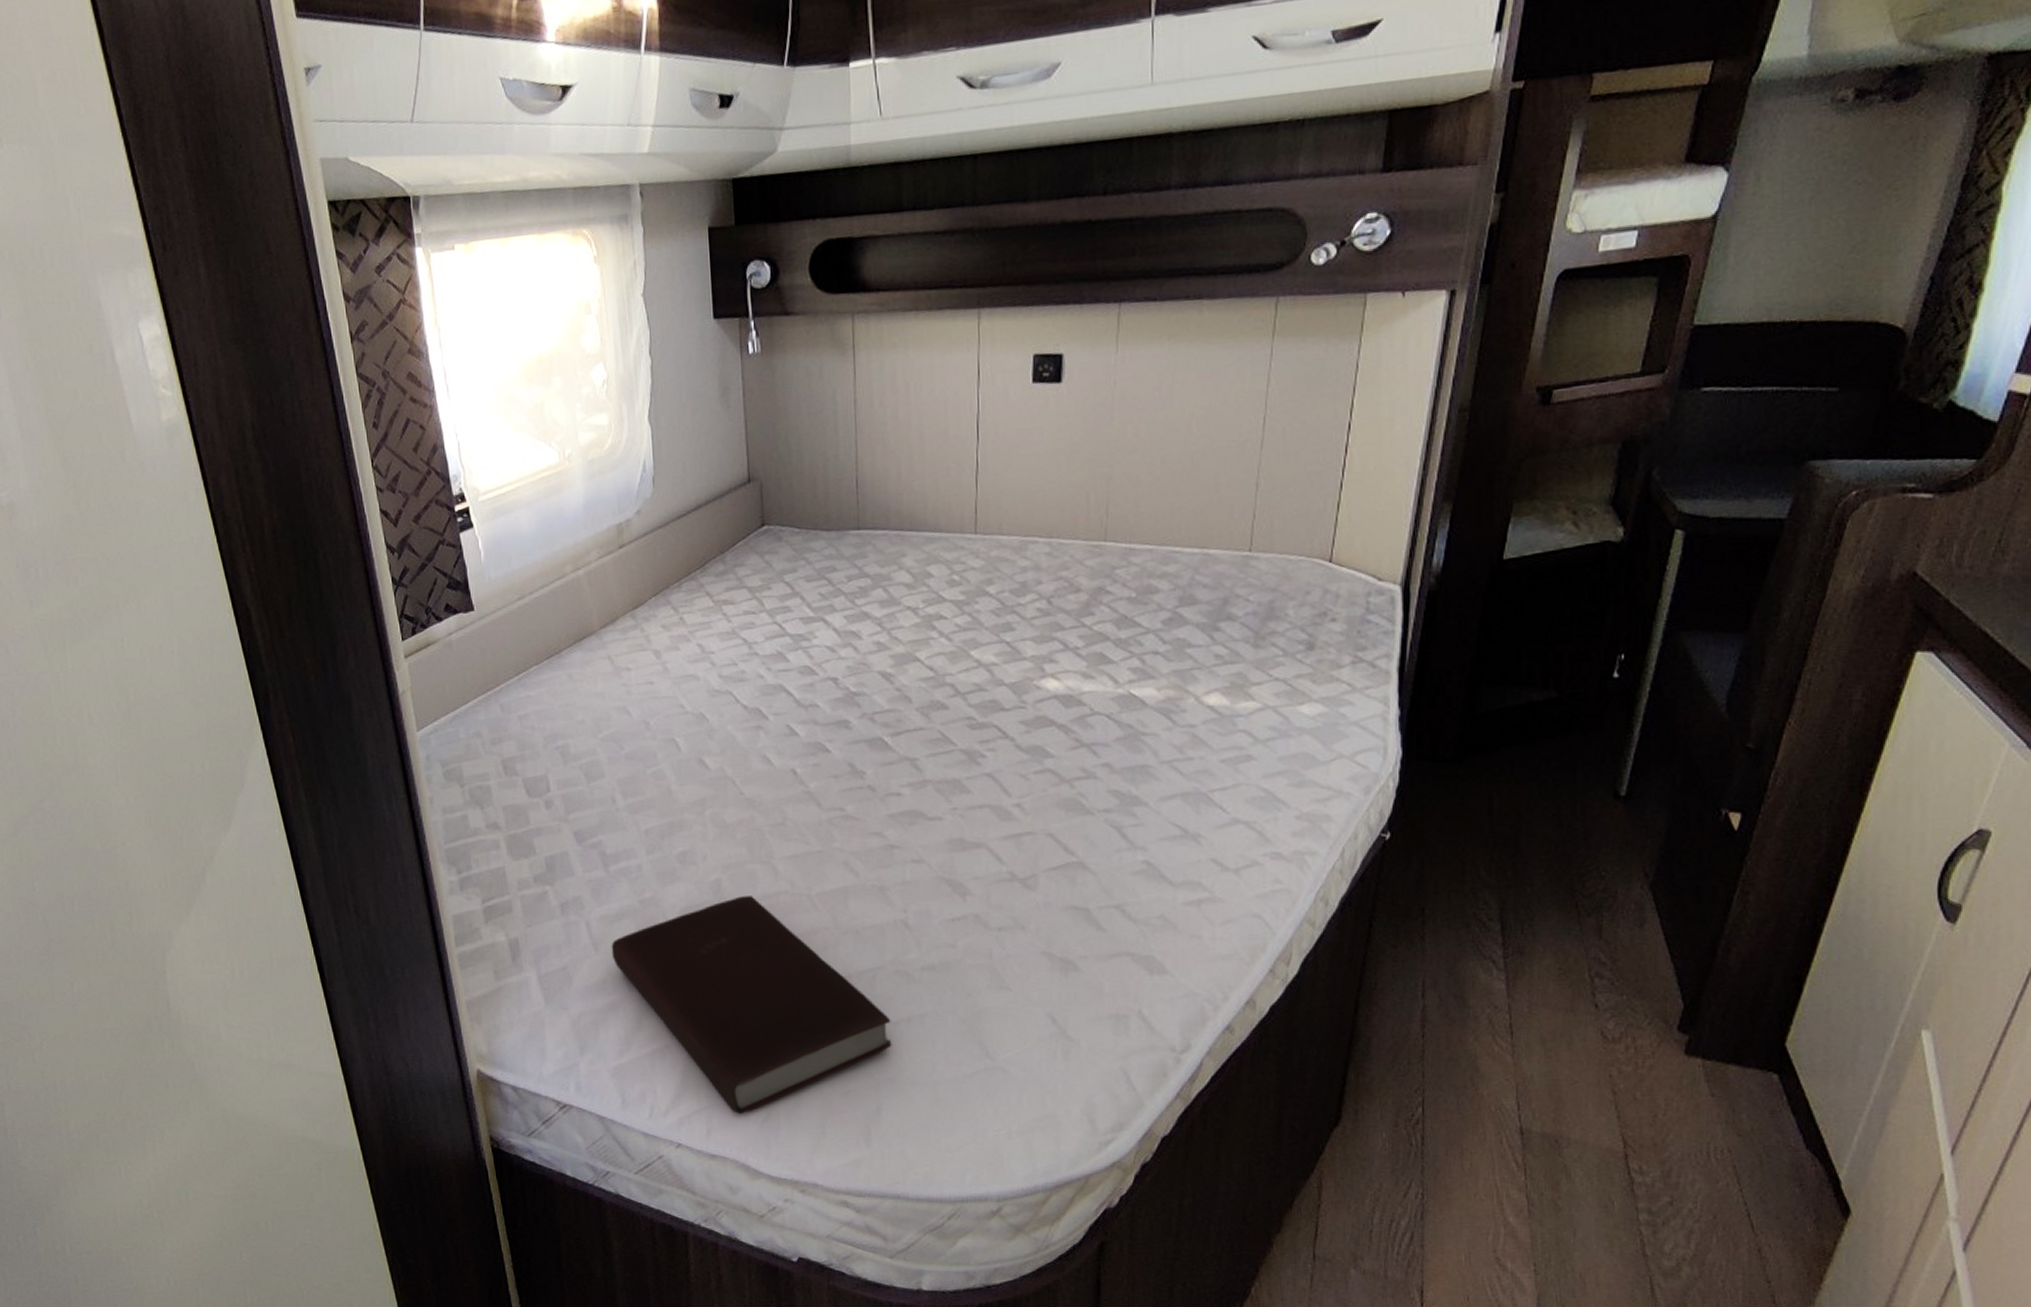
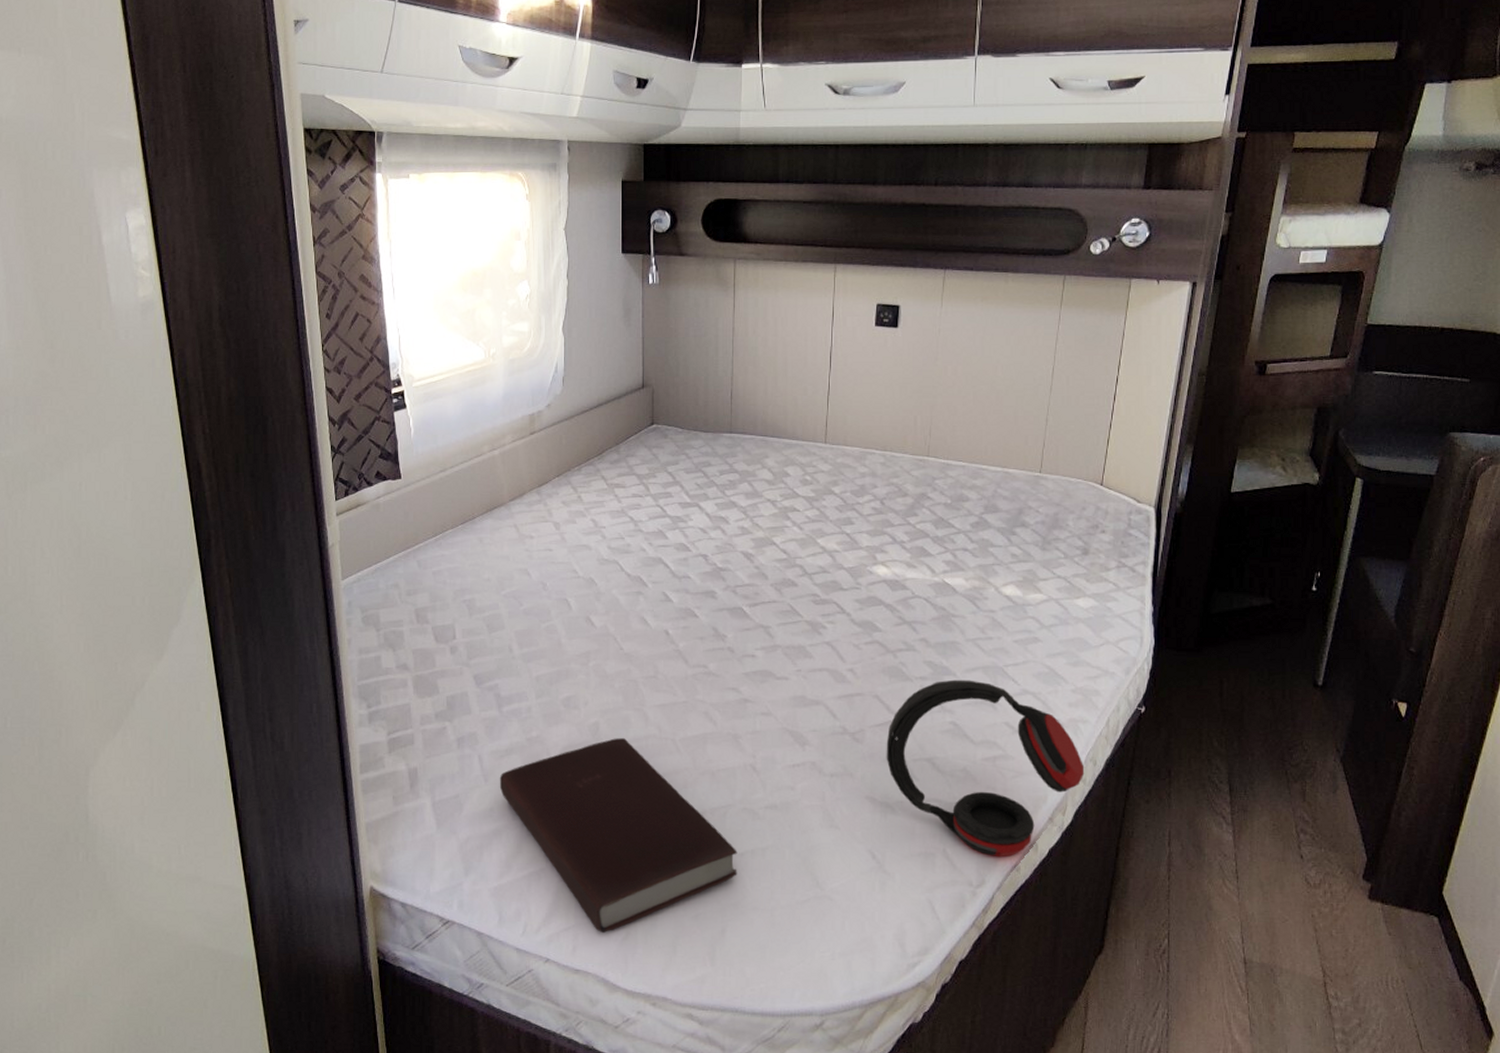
headphones: none [1064,810,1314,1018] -> present [886,679,1085,858]

